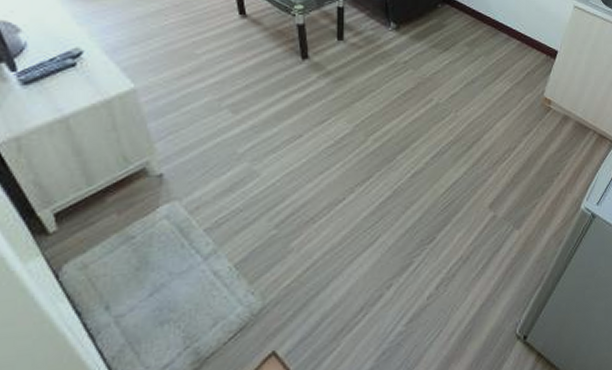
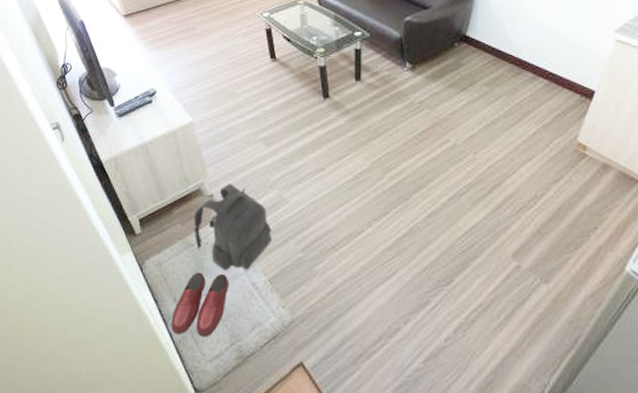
slippers: none [101,267,182,350] -> present [171,272,228,337]
backpack: none [135,158,239,262] -> present [194,183,272,271]

